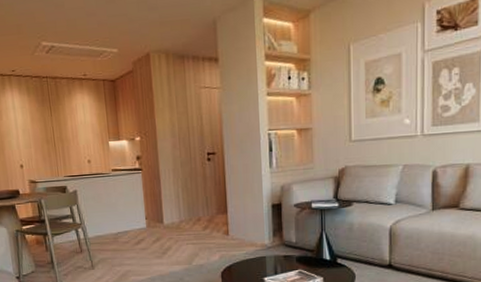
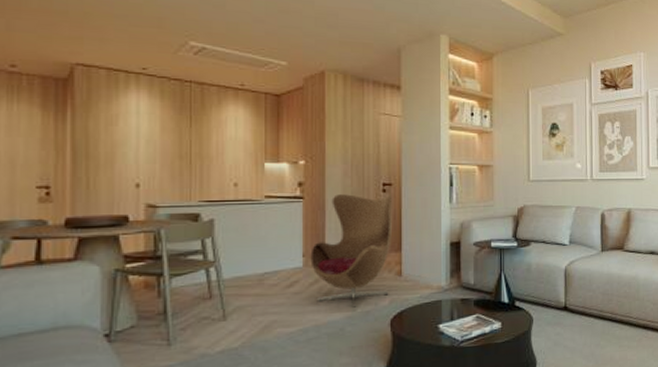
armchair: none [151,162,219,261] -> present [310,194,393,308]

